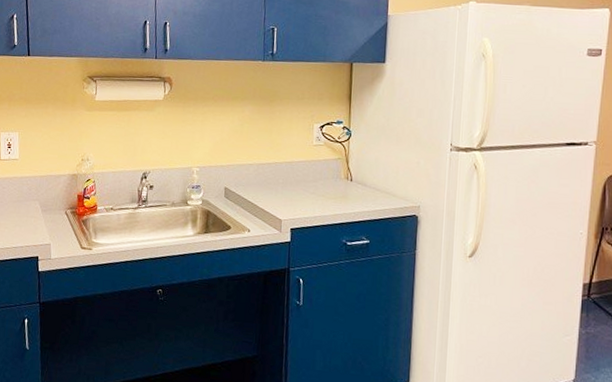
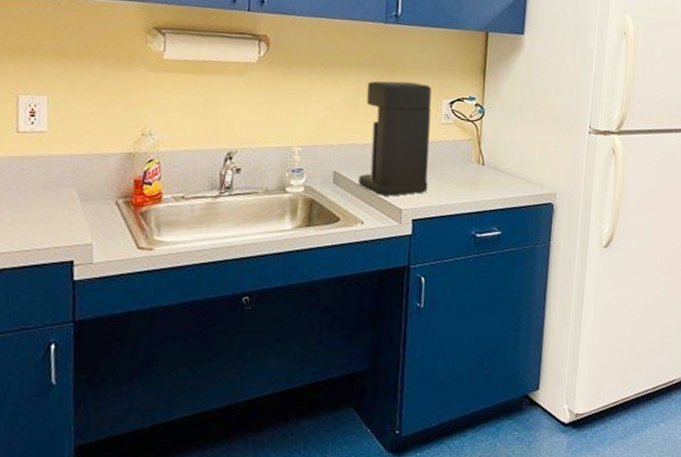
coffee maker: none [245,110,304,208] -> present [358,80,432,196]

